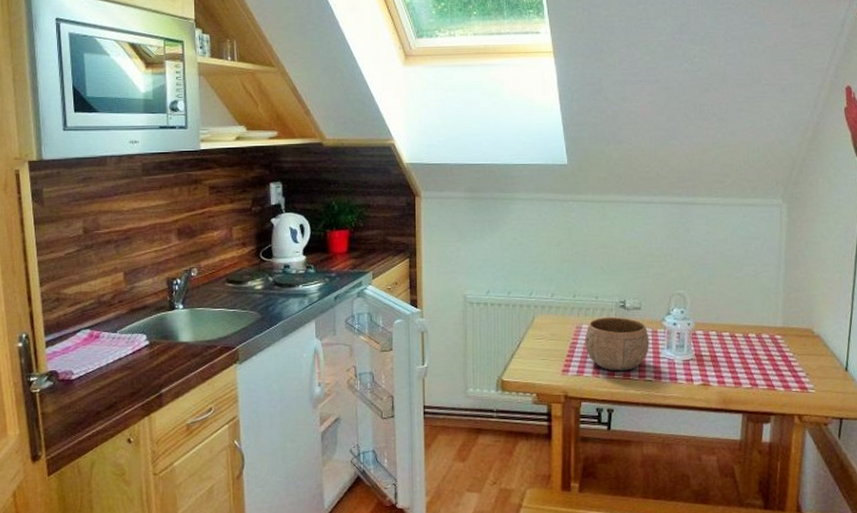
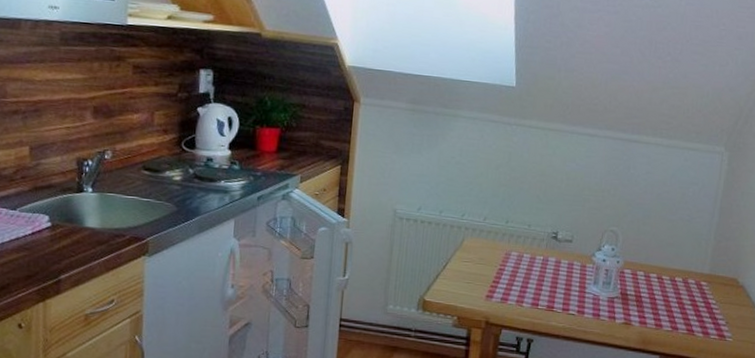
bowl: present [585,316,650,371] -> none [512,246,578,303]

